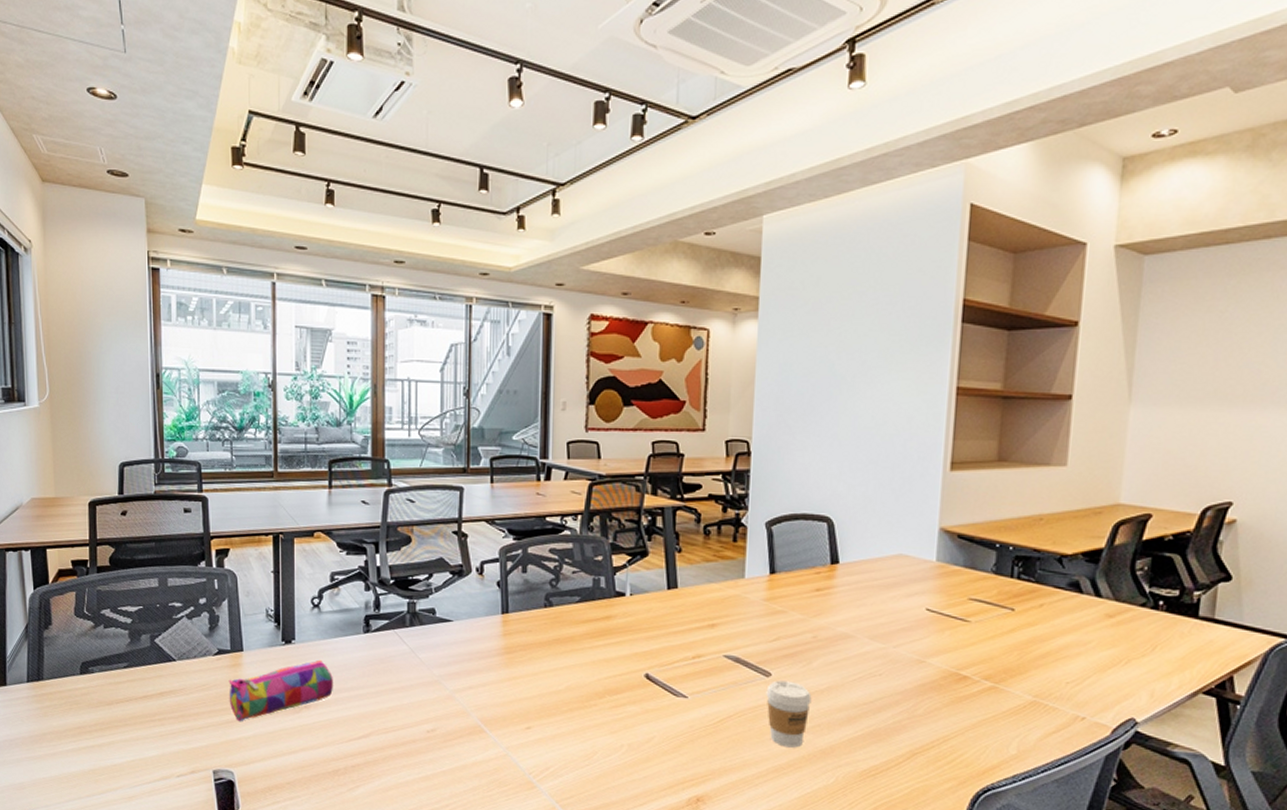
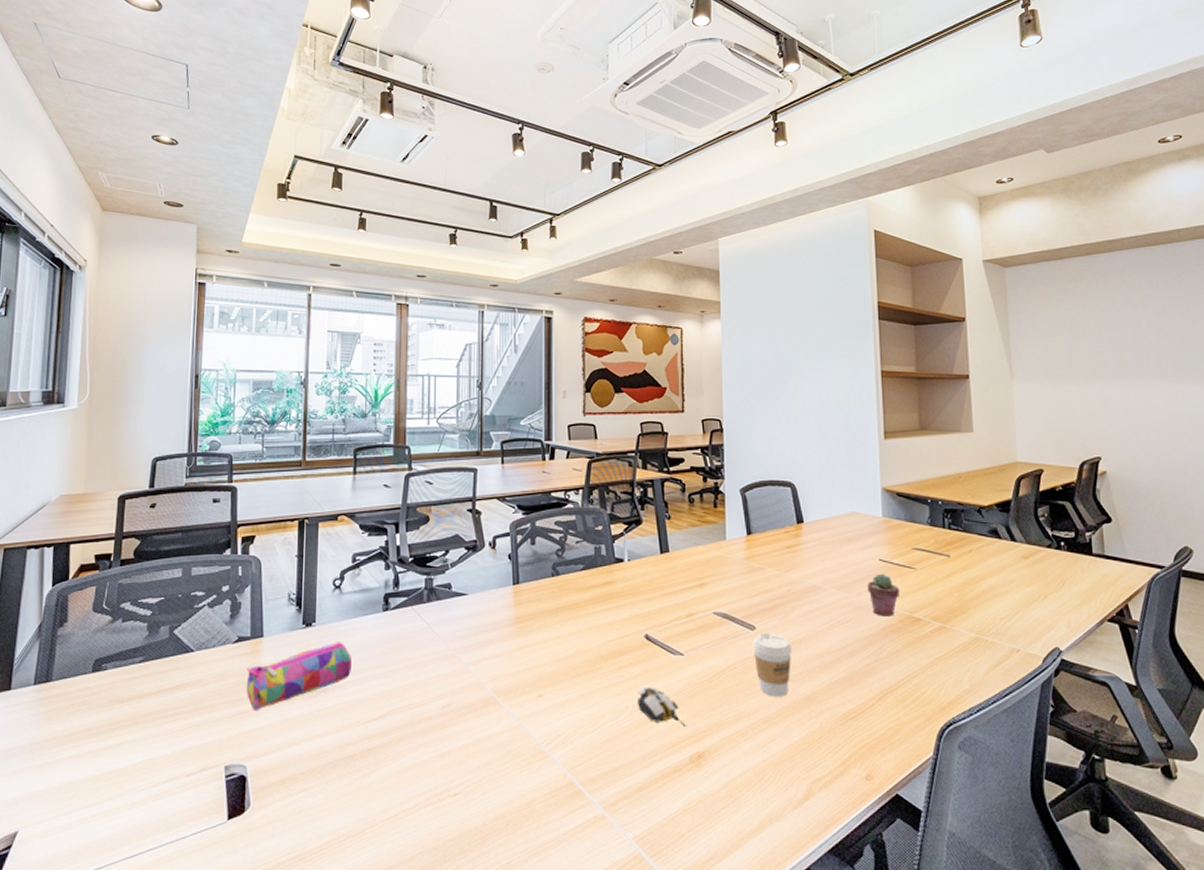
computer mouse: none [634,726,685,770] -> present [638,686,686,727]
potted succulent: none [908,624,948,672] -> present [867,573,900,617]

